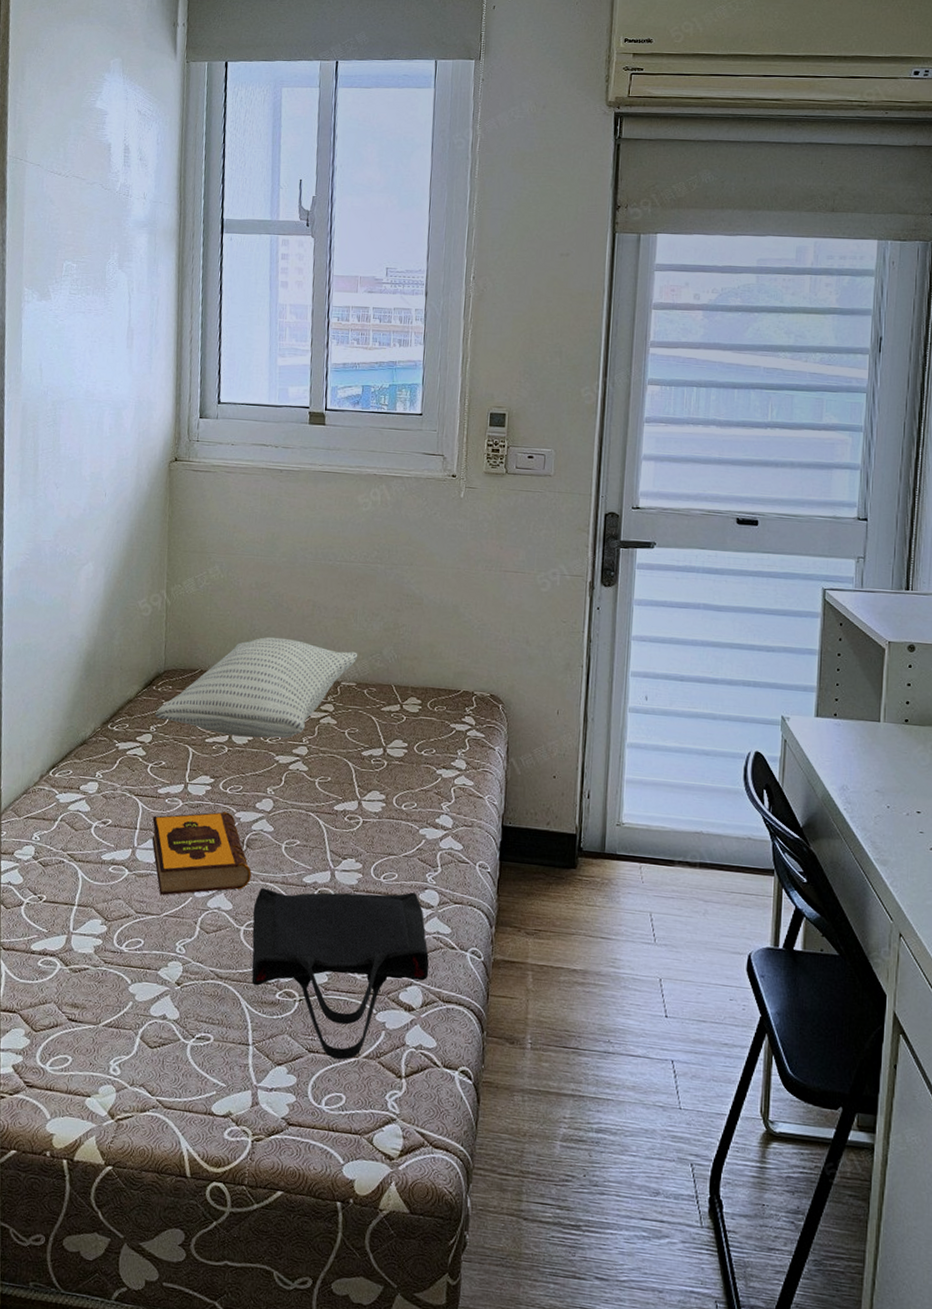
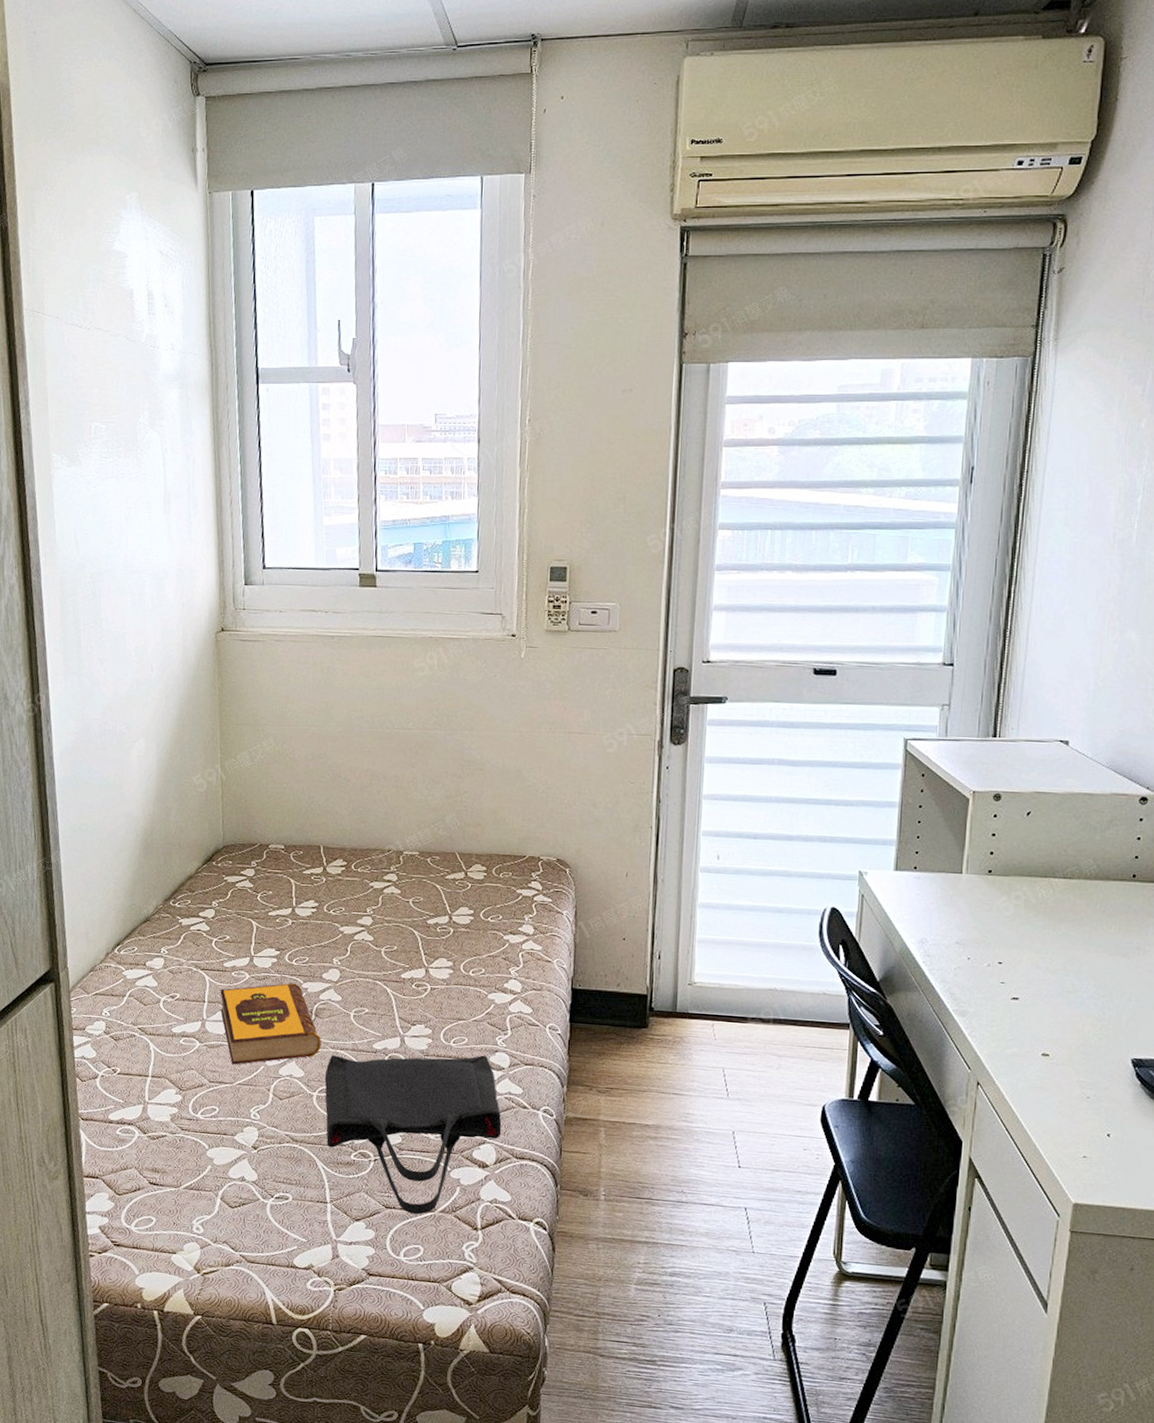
pillow: present [154,636,358,739] -> none [216,808,420,910]

